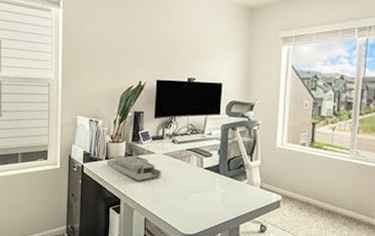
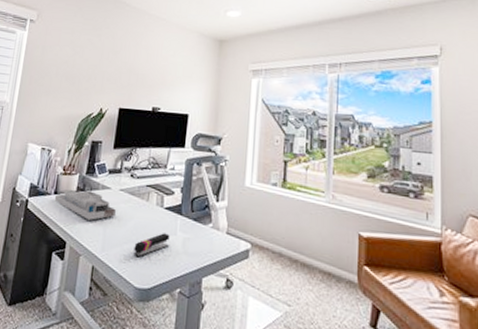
stapler: none [179,189,210,210] -> present [133,233,170,258]

